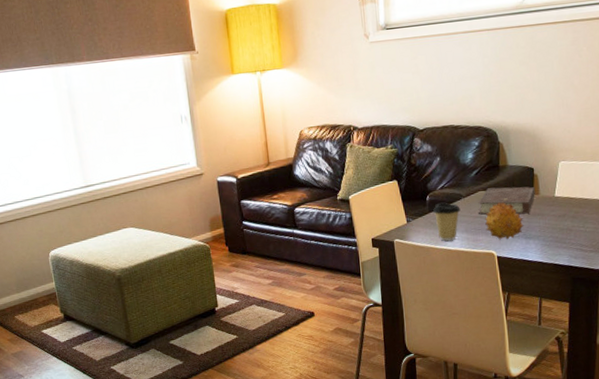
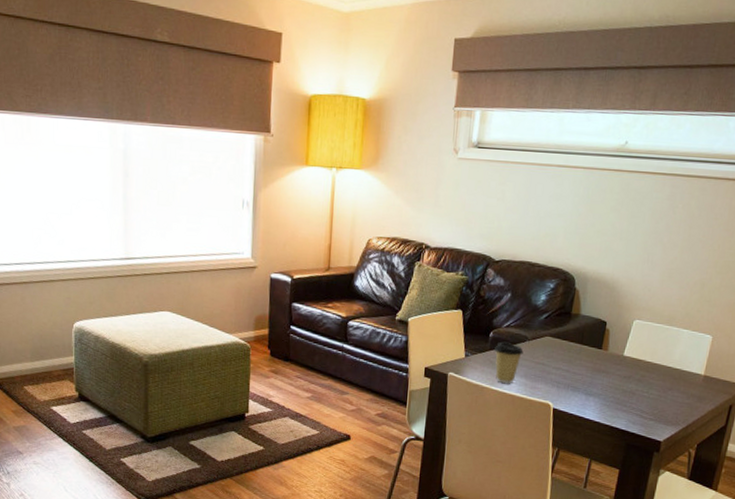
book: present [478,186,535,215] -> none [542,335,604,369]
fruit: present [485,202,524,240] -> none [546,352,587,392]

